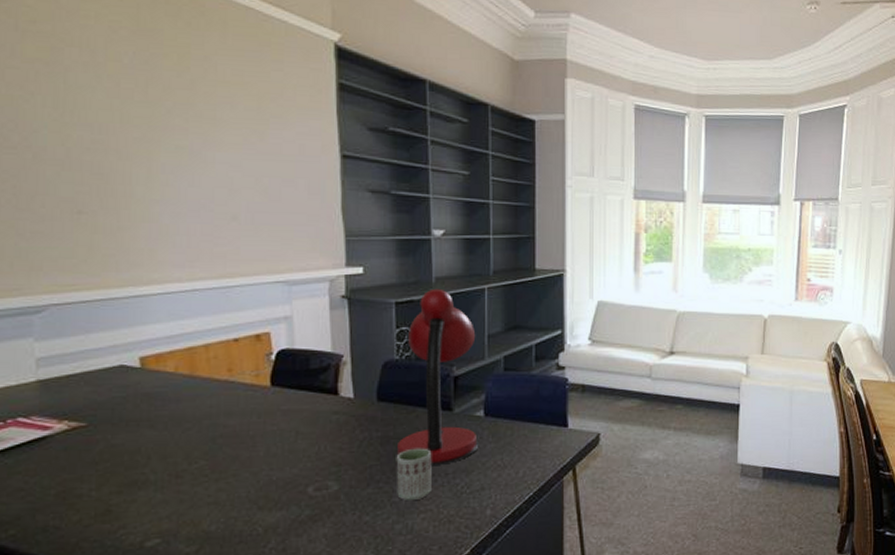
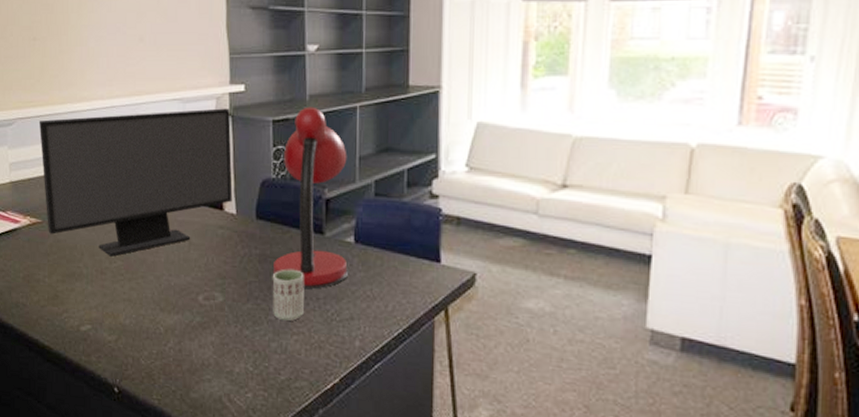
computer monitor: none [85,291,350,457] -> present [39,108,233,257]

